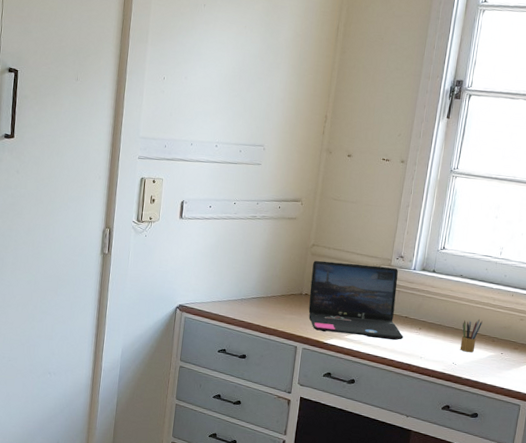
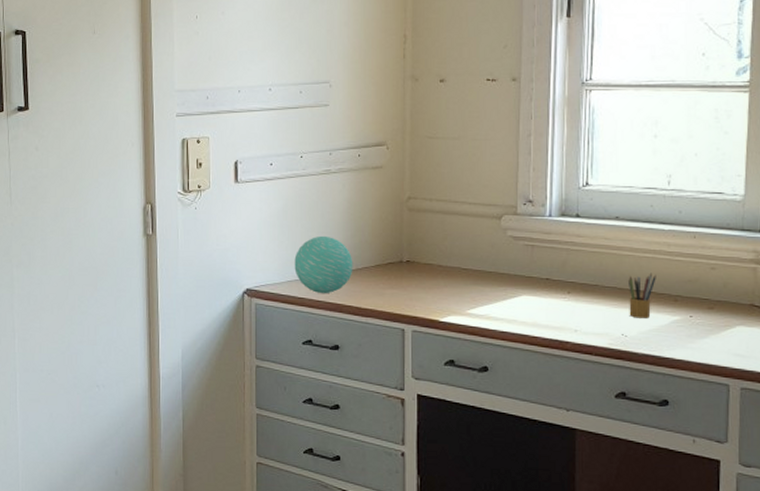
decorative ball: none [218,268,265,314] -> present [294,235,353,293]
laptop: present [308,260,403,341] -> none [412,216,547,311]

